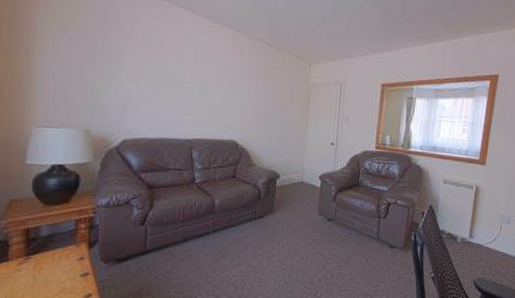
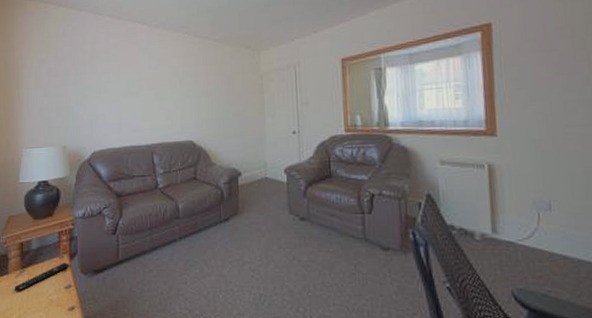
remote control: none [17,251,88,280] -> present [15,263,70,292]

